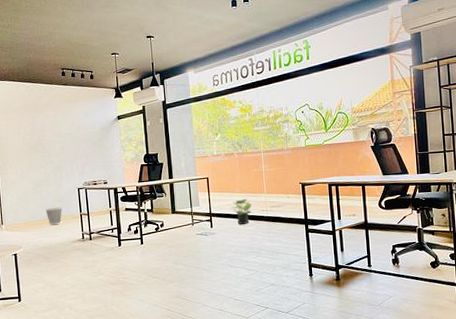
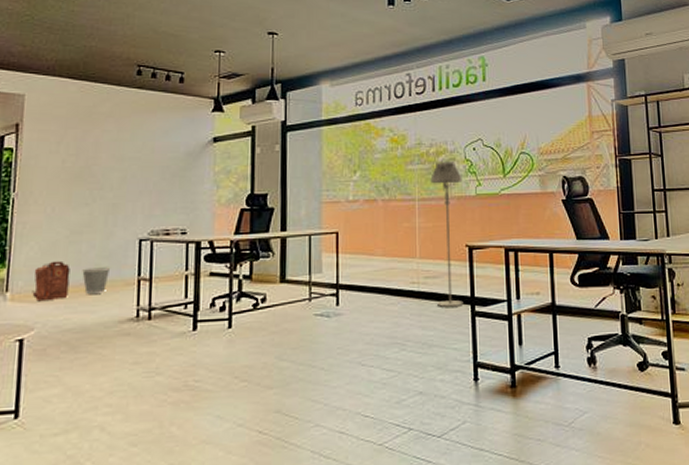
backpack: none [16,204,39,231] -> present [32,260,70,302]
potted plant: present [231,199,252,224] -> none [368,265,398,302]
floor lamp: none [271,122,300,227] -> present [430,162,464,307]

